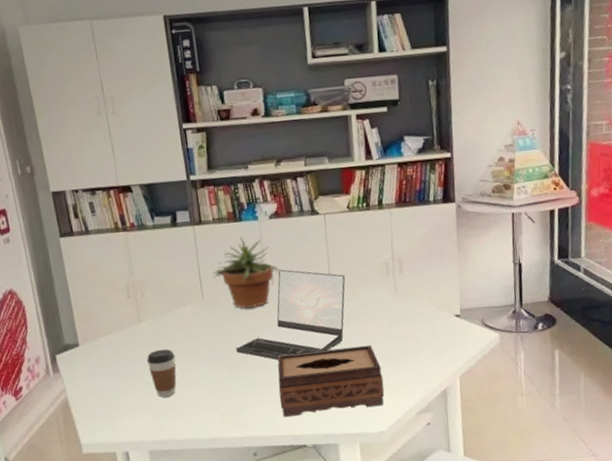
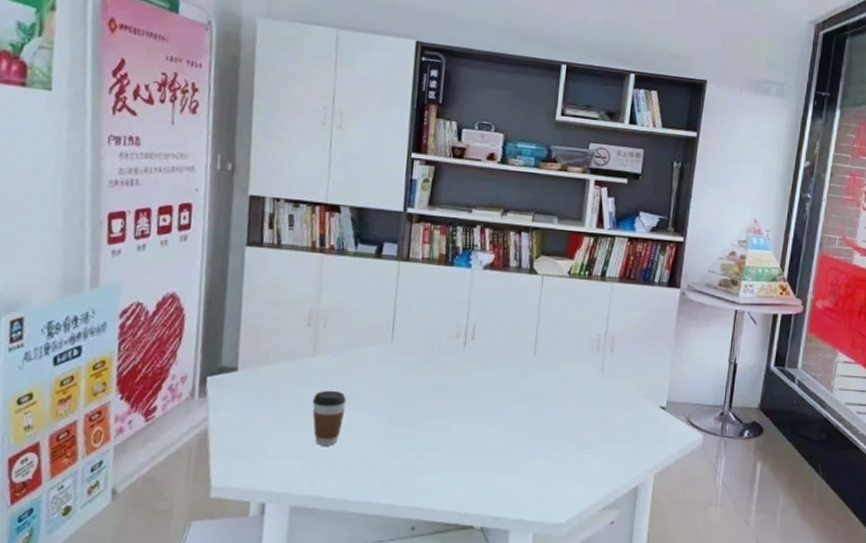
potted plant: present [213,237,280,309] -> none [409,283,483,362]
laptop: present [236,269,346,360] -> none [417,325,553,425]
tissue box: present [277,344,384,417] -> none [453,419,573,493]

